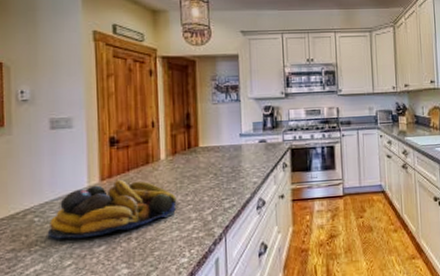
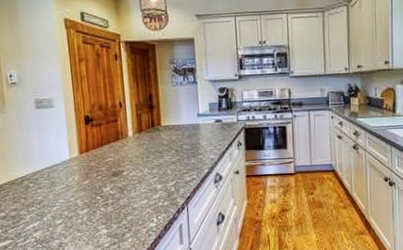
fruit bowl: present [47,179,177,239] -> none [40,153,145,203]

